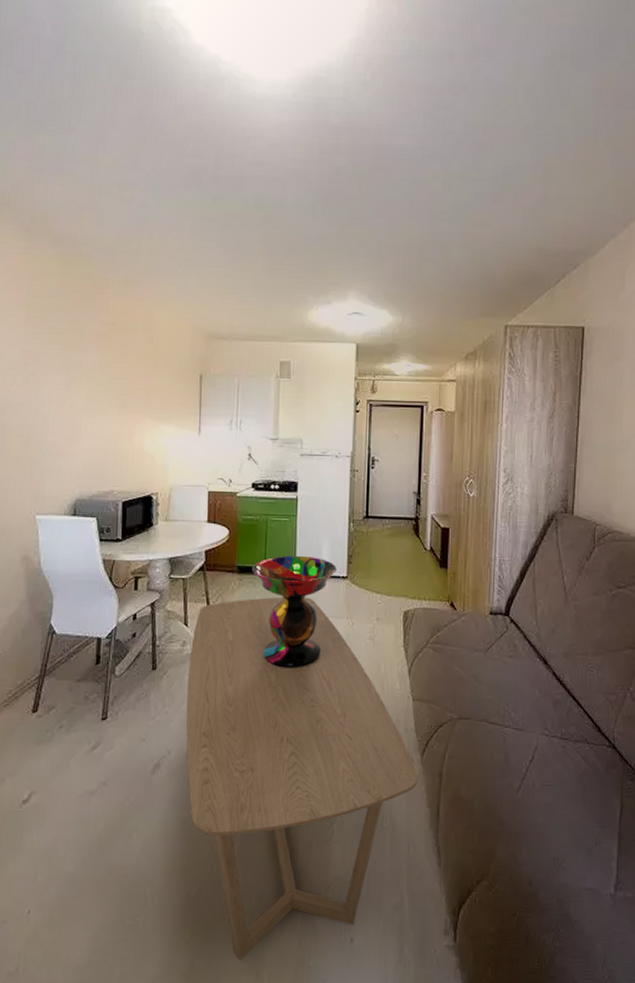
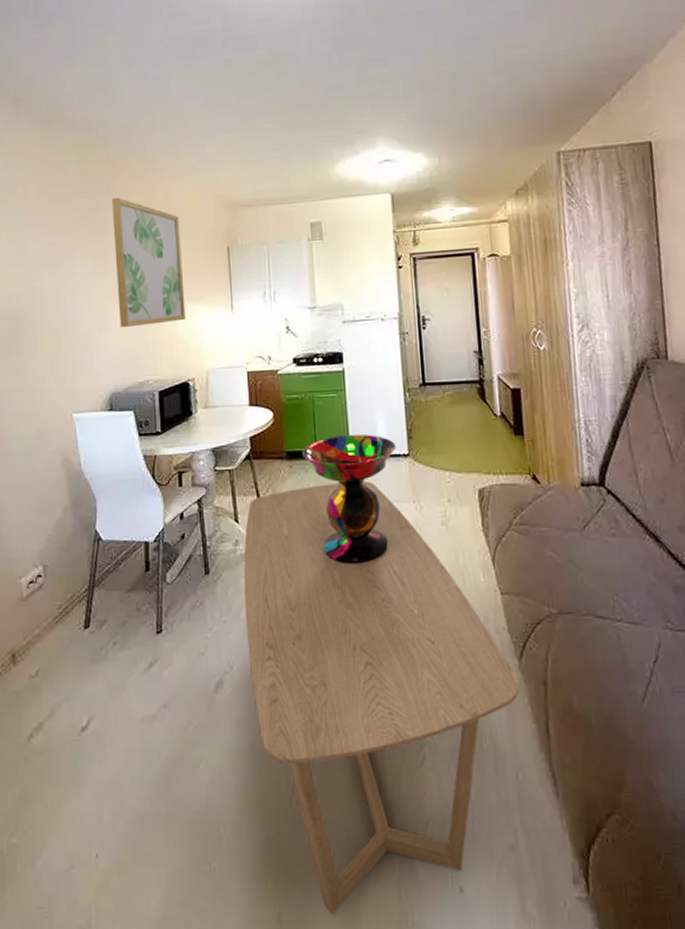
wall art: none [89,314,156,440] -> present [112,197,186,328]

